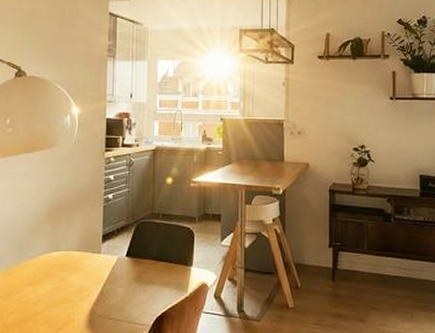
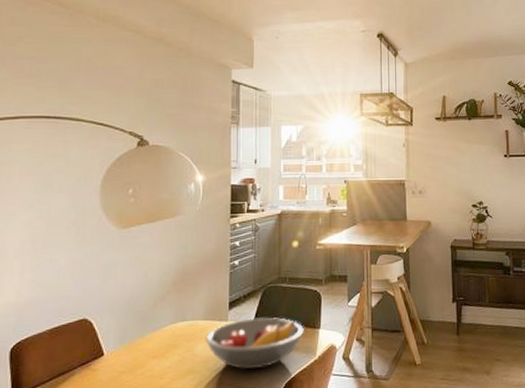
fruit bowl: none [78,252,176,302] -> present [205,317,304,370]

